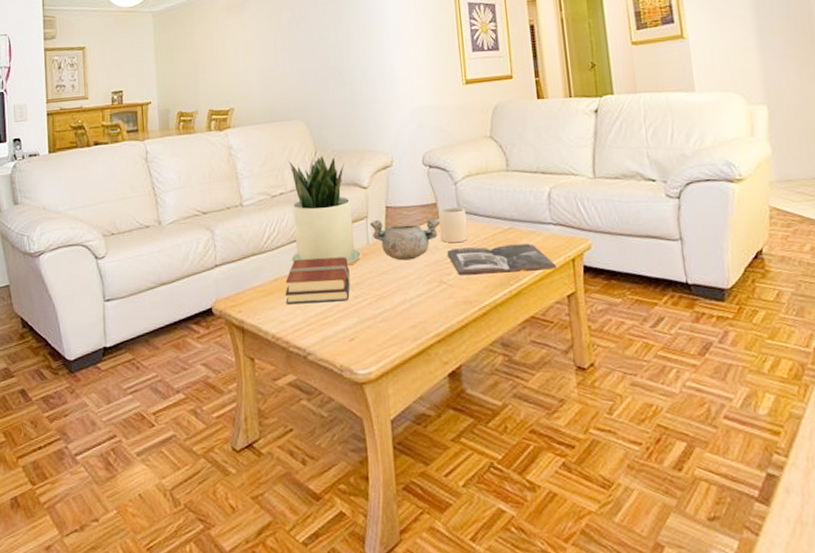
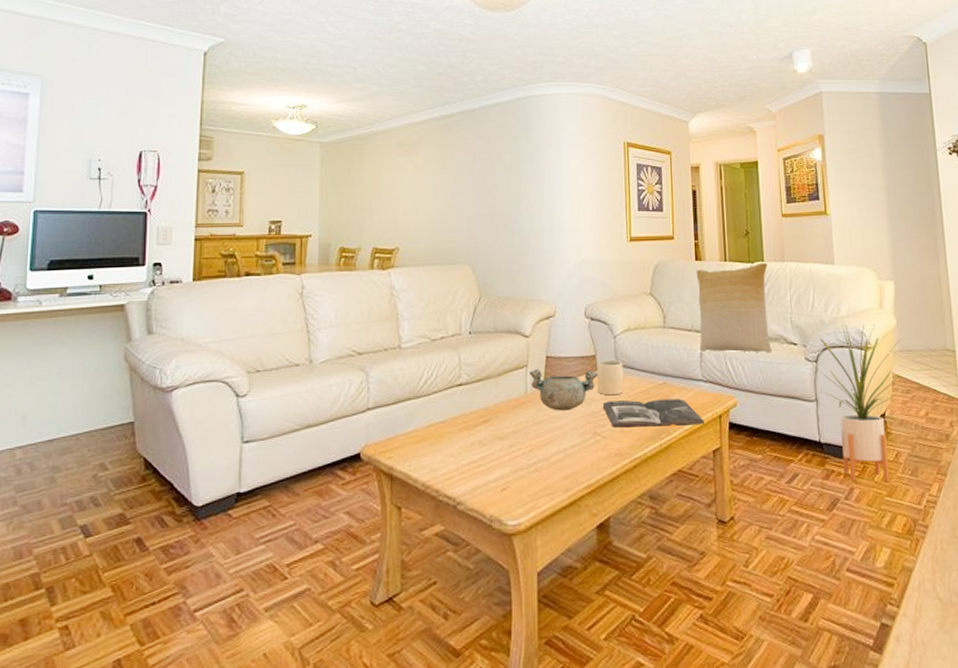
books: present [285,257,350,304] -> none [438,405,506,451]
planter: present [288,155,362,266] -> none [447,301,520,414]
pillow: none [539,96,628,194] -> present [696,263,772,353]
house plant: none [671,154,787,324] -> present [809,324,907,483]

